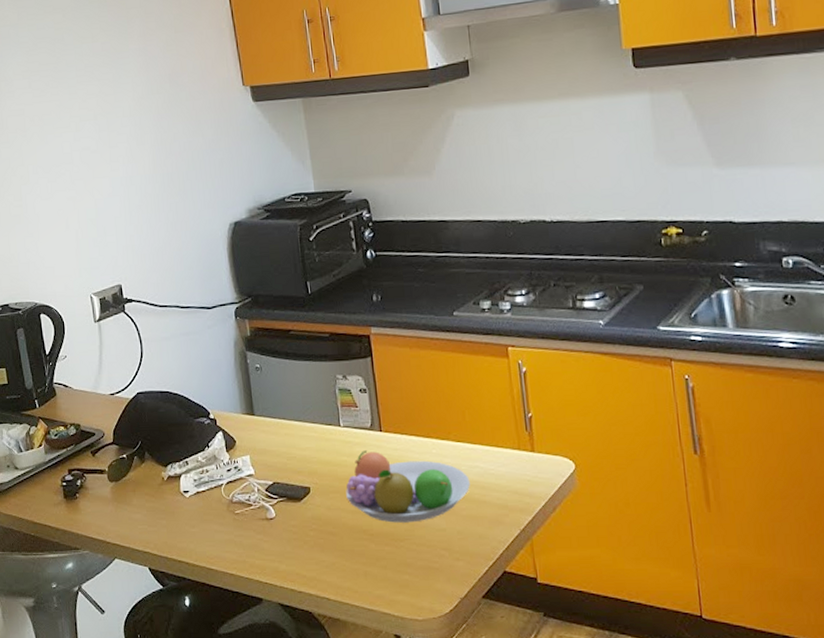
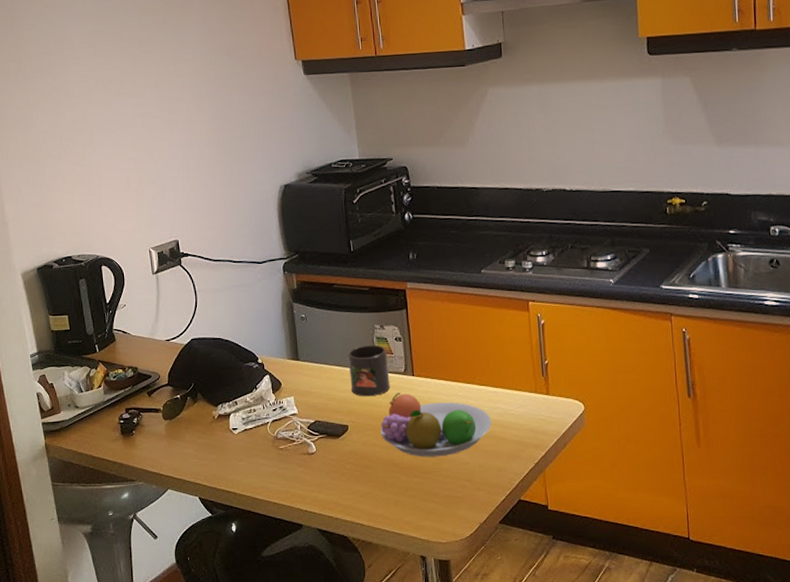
mug: none [307,397,356,455] -> present [347,345,390,397]

